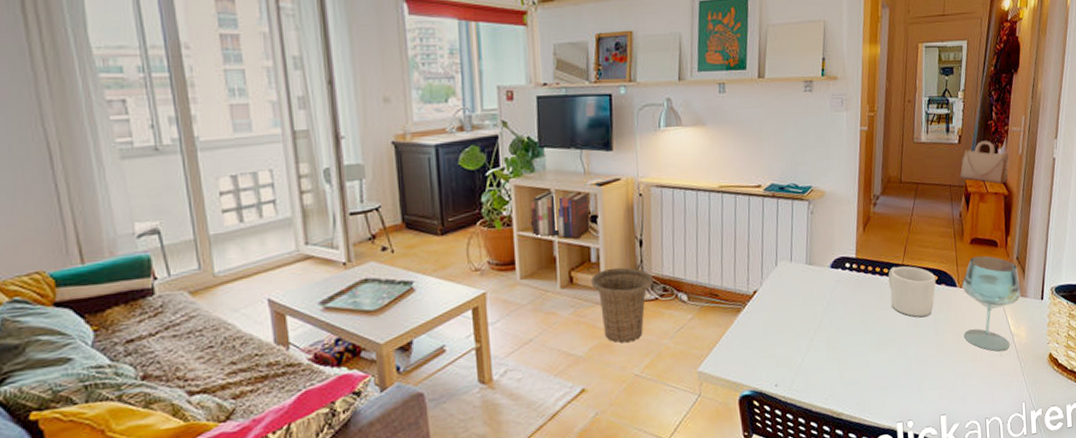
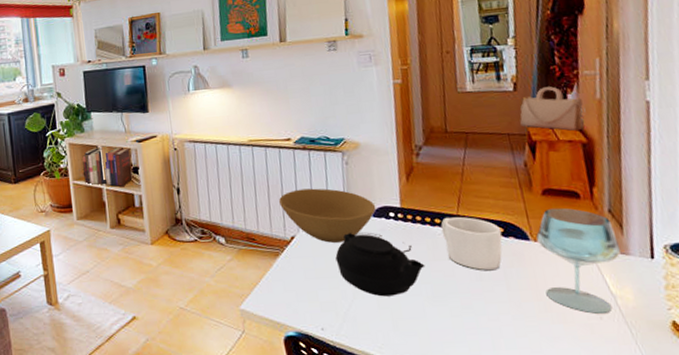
basket: present [590,267,653,344] -> none [135,211,192,279]
bowl: none [745,239,835,296] -> present [279,188,376,243]
teapot: none [794,284,872,349] -> present [335,232,426,297]

